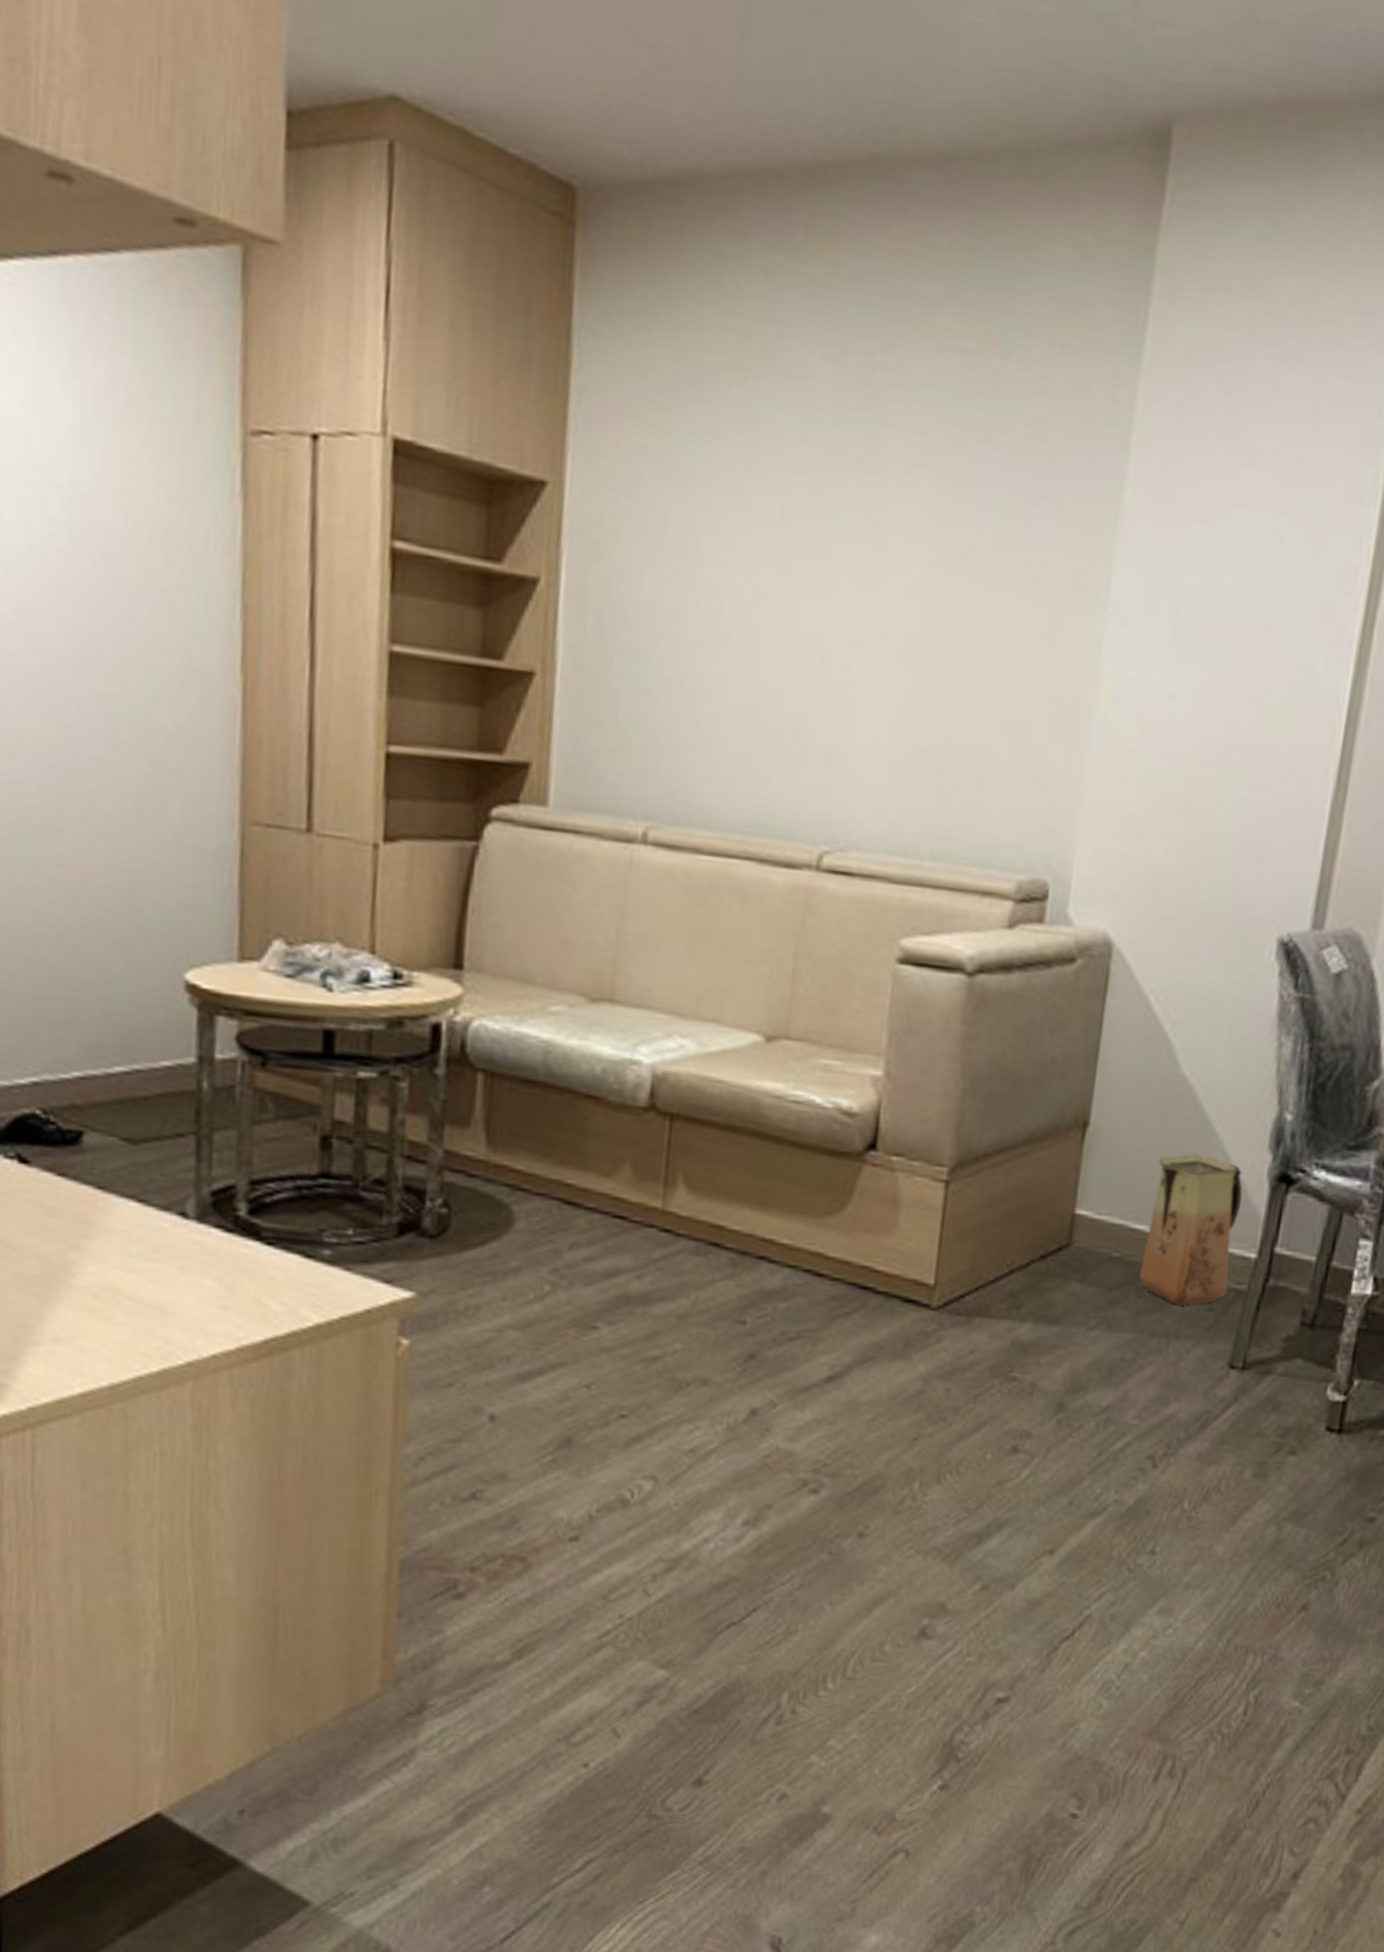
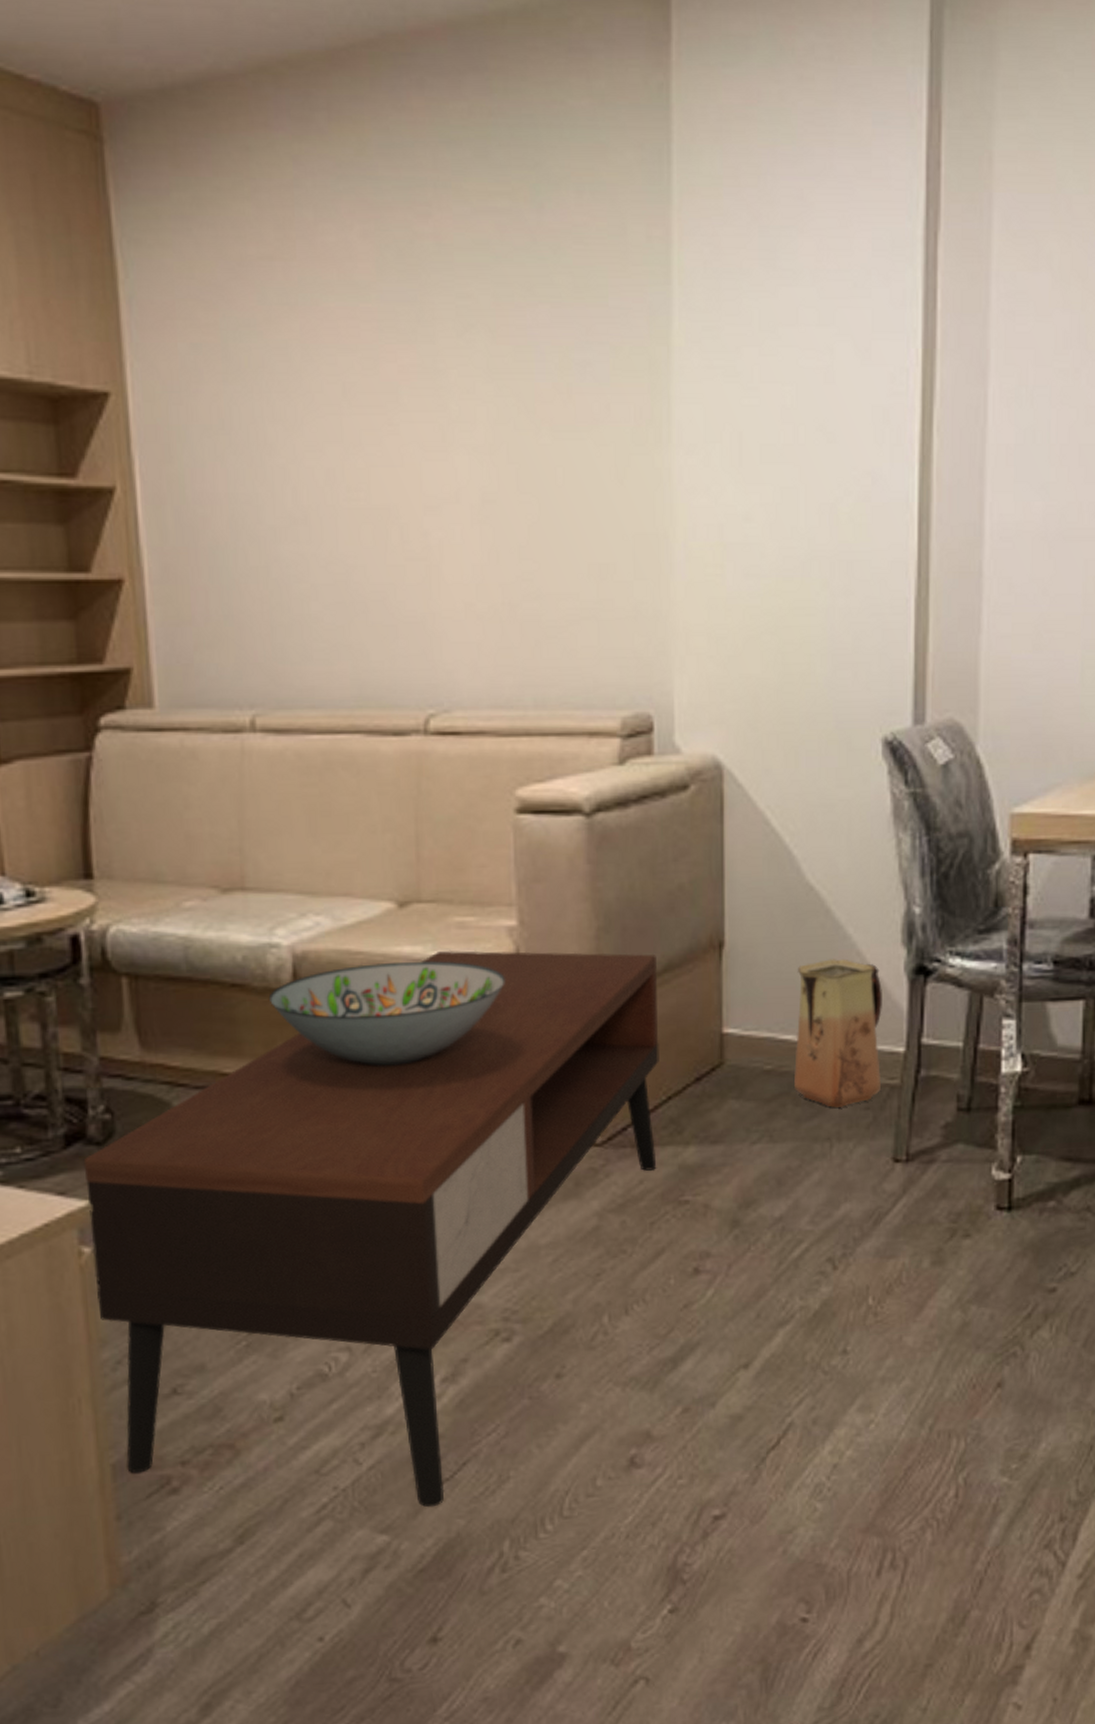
coffee table: none [408,1091,1019,1649] -> present [83,951,659,1508]
decorative bowl: none [622,1093,863,1201] -> present [268,961,505,1066]

